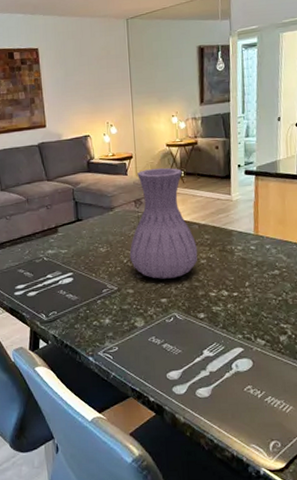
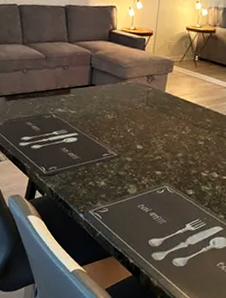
vase: present [129,167,198,279] -> none [133,48,198,154]

